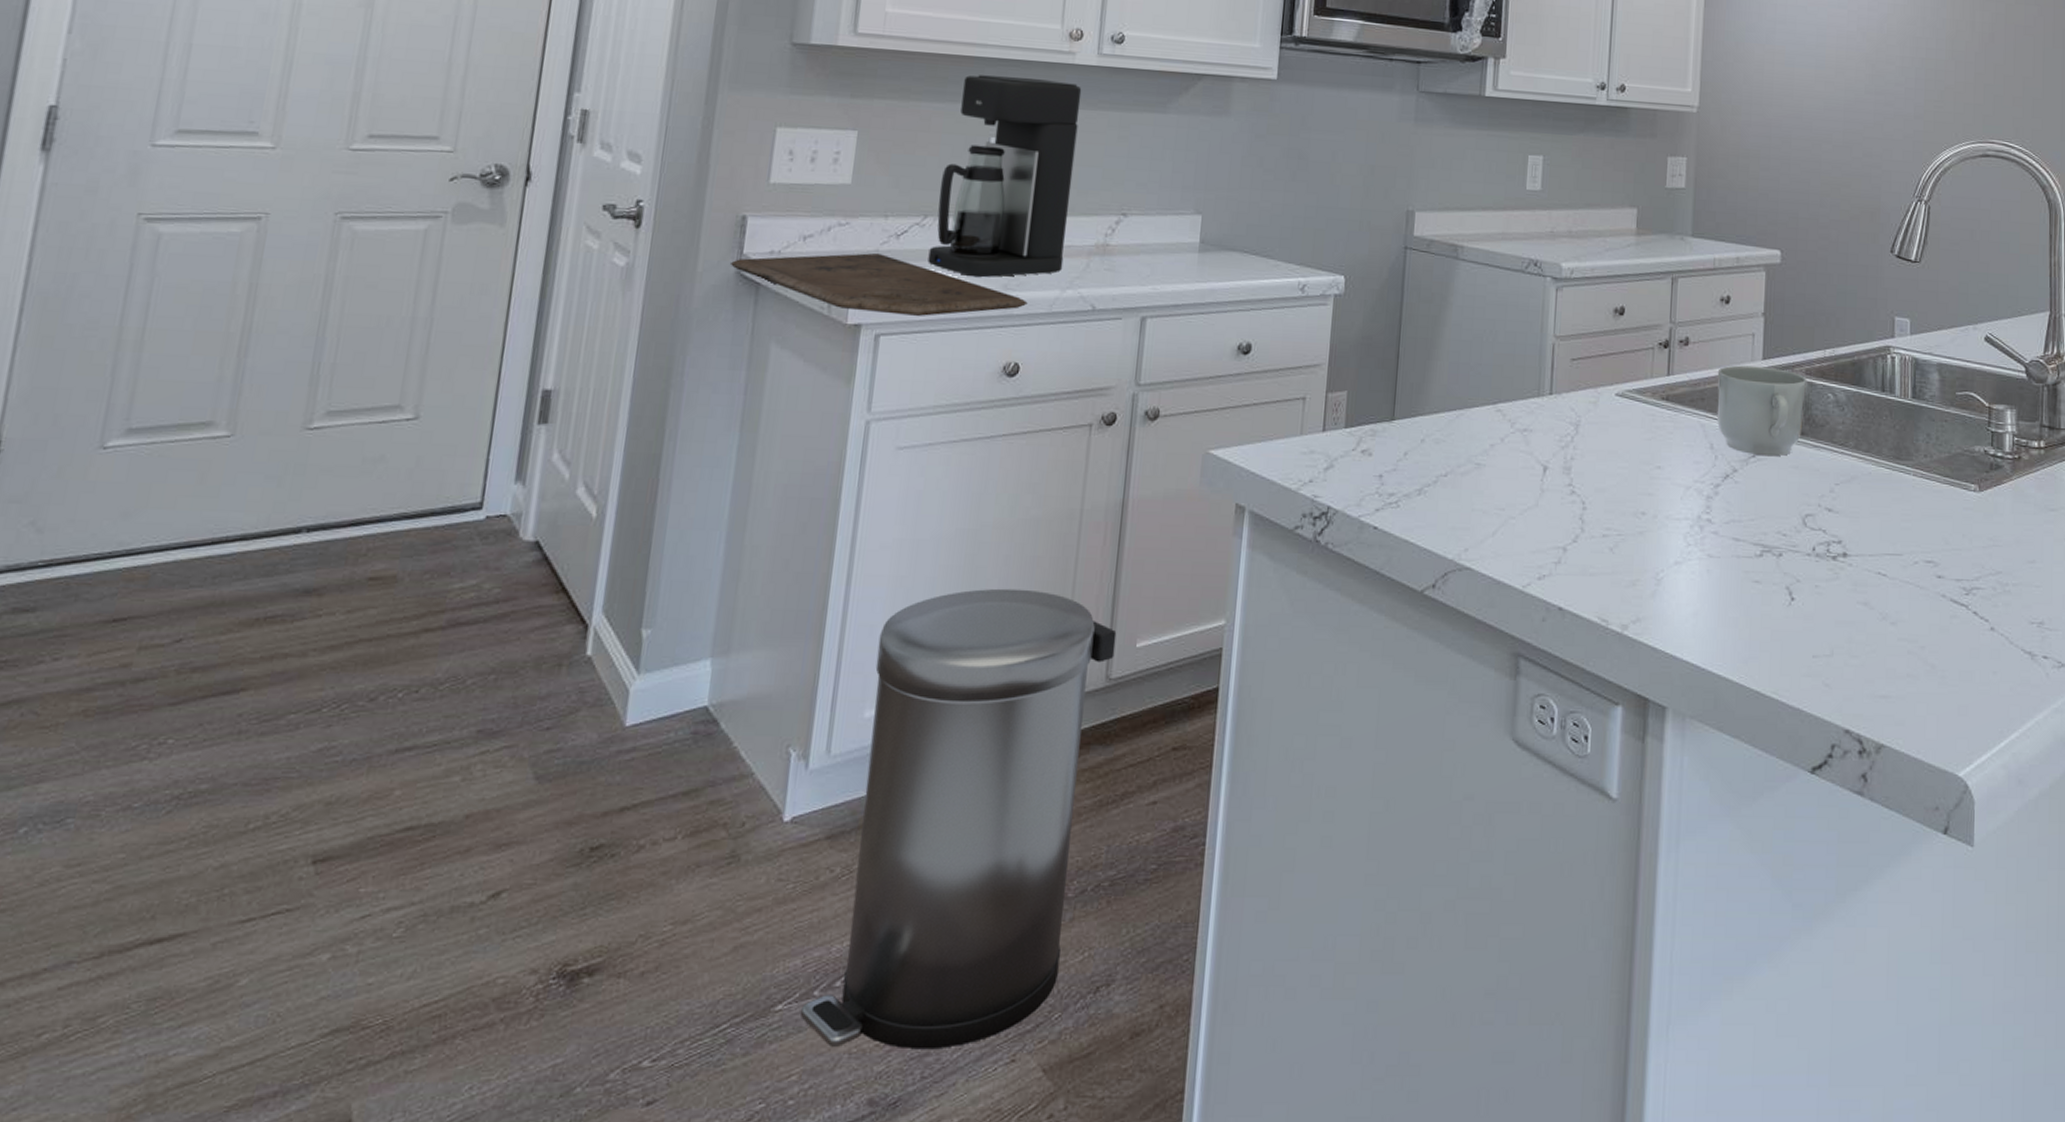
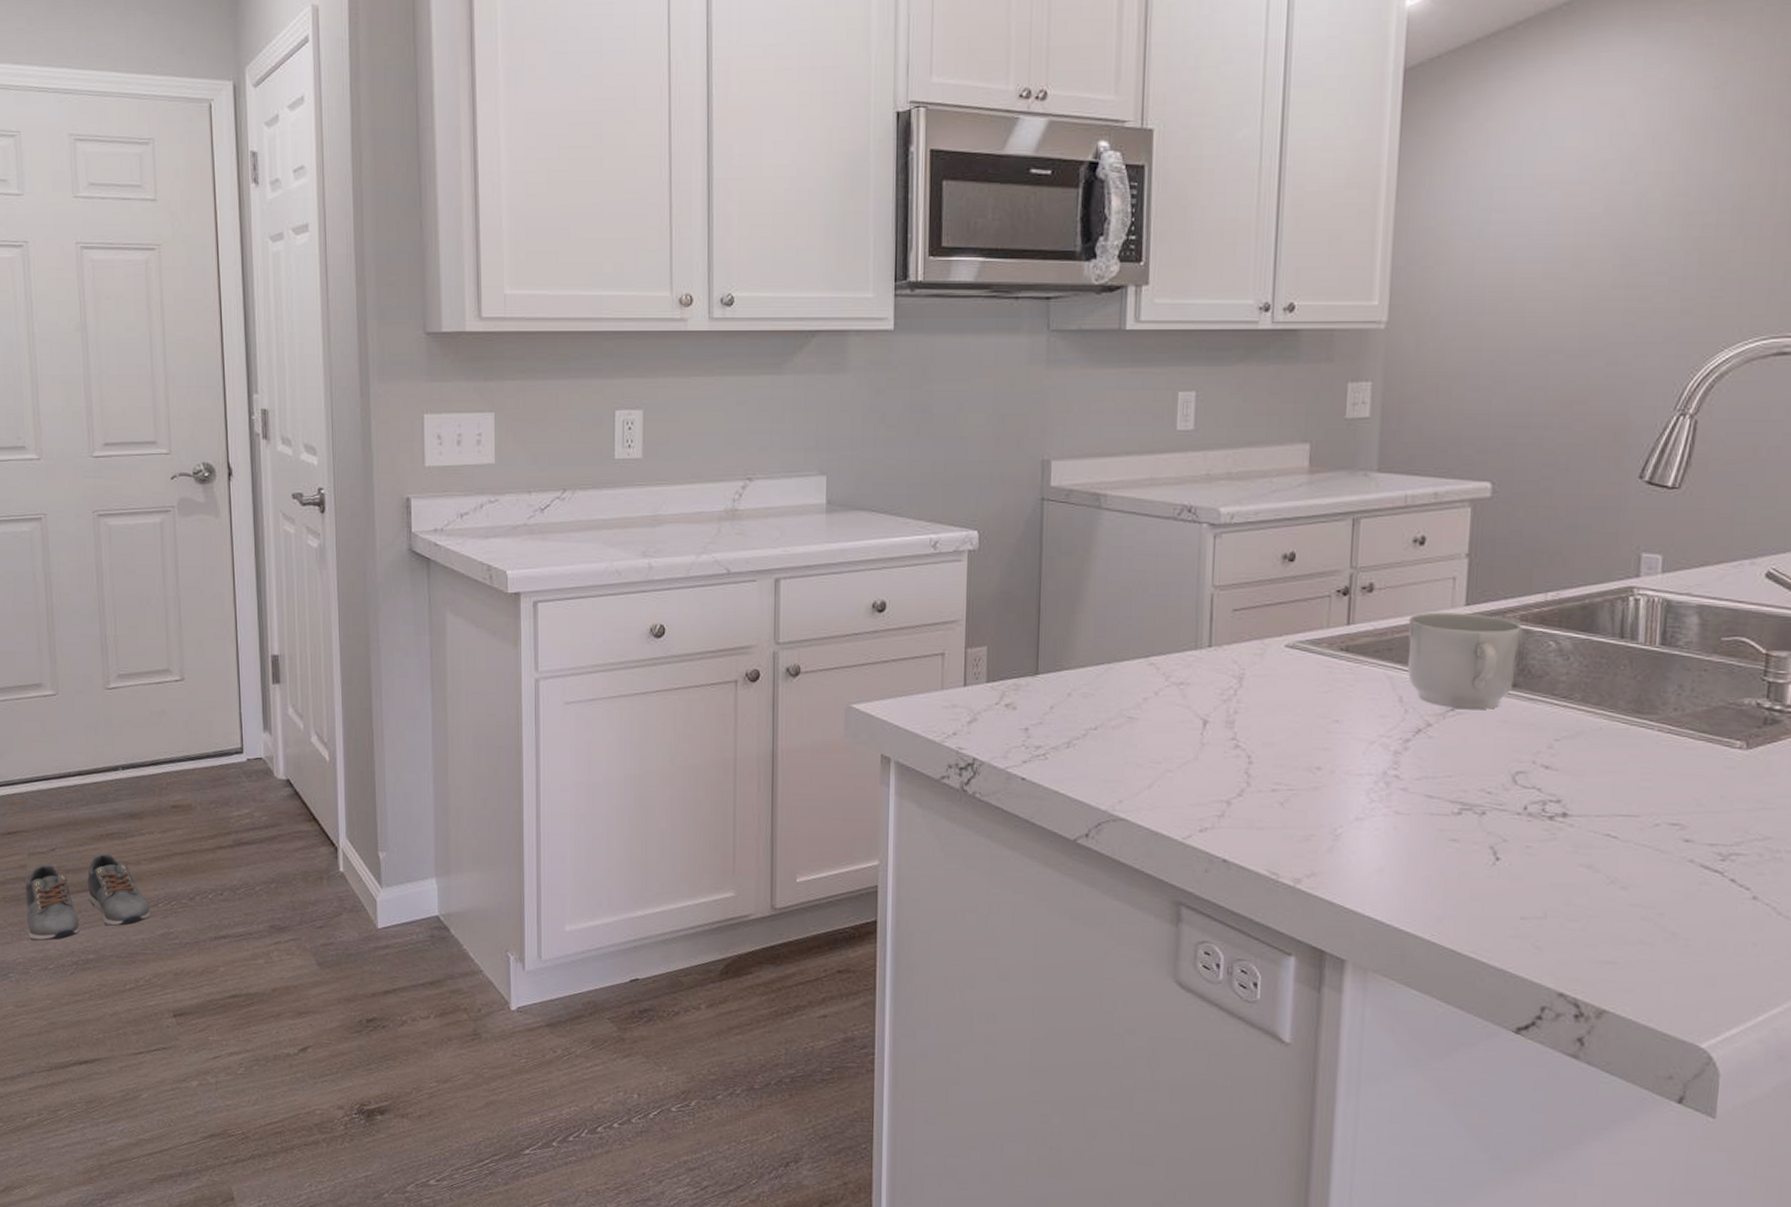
shoe: none [111,643,309,770] -> present [25,853,151,941]
cutting board: present [731,252,1028,317] -> none [403,526,666,585]
pedal bin: present [799,588,1117,1050] -> none [543,826,777,1196]
coffee maker: present [928,75,1082,278] -> none [571,349,697,546]

